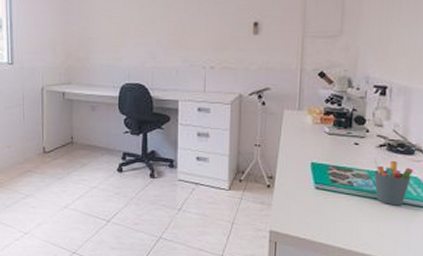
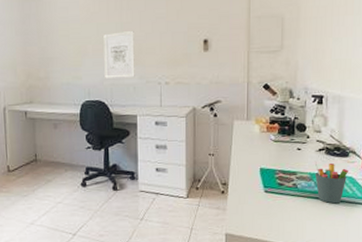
wall art: none [146,11,179,61] -> present [103,30,135,78]

